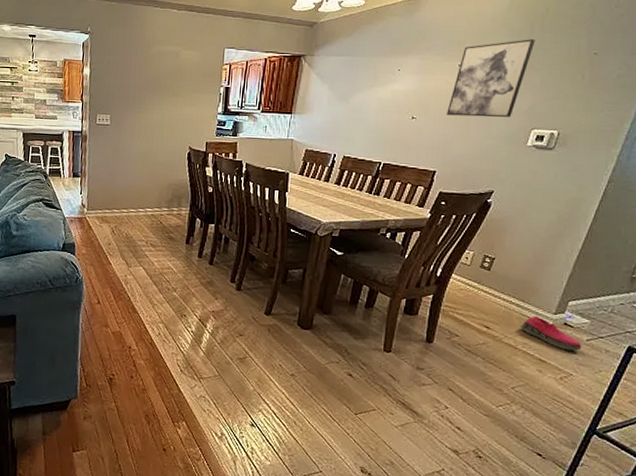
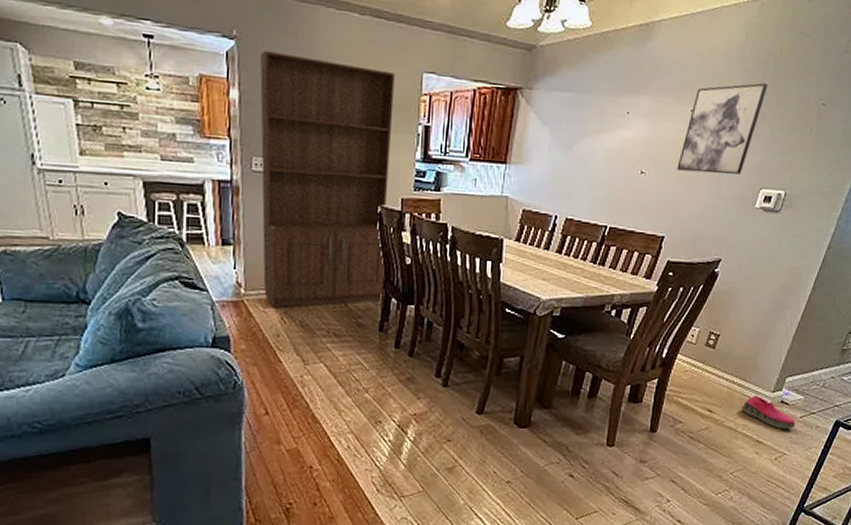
bookshelf: none [101,40,203,224] -> present [260,50,395,308]

